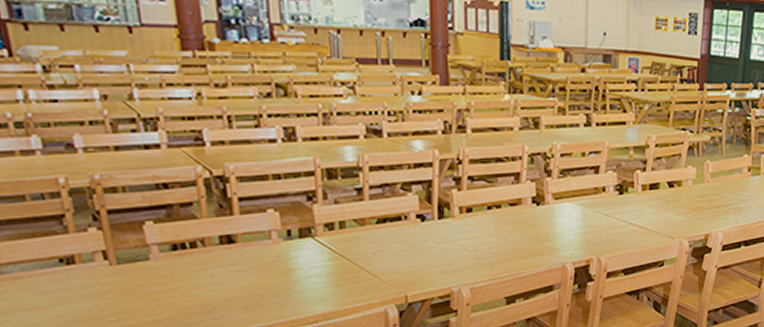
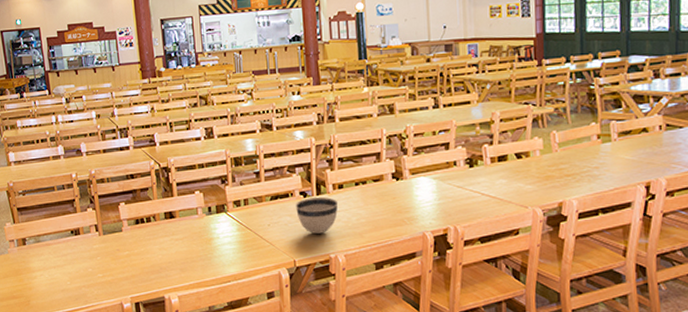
bowl: none [411,222,465,264] -> present [296,197,338,234]

